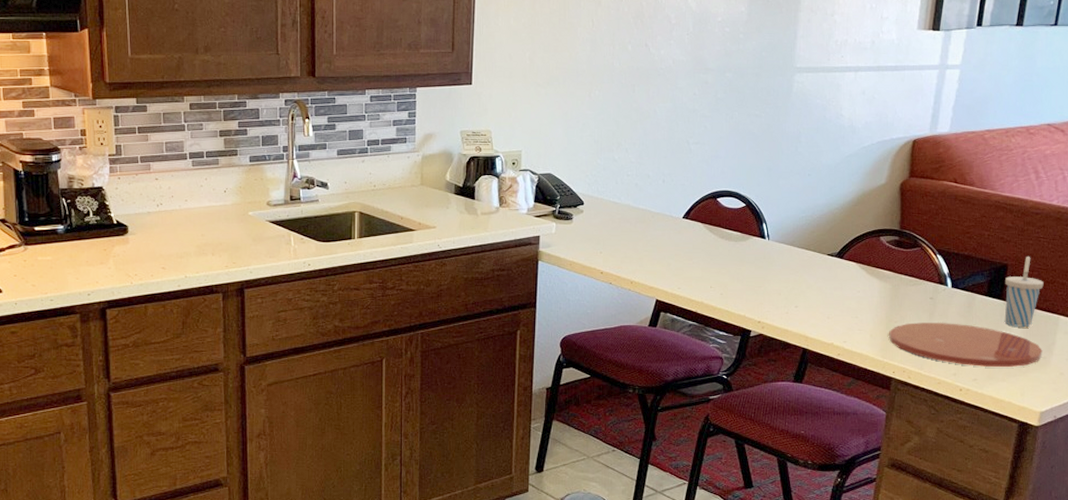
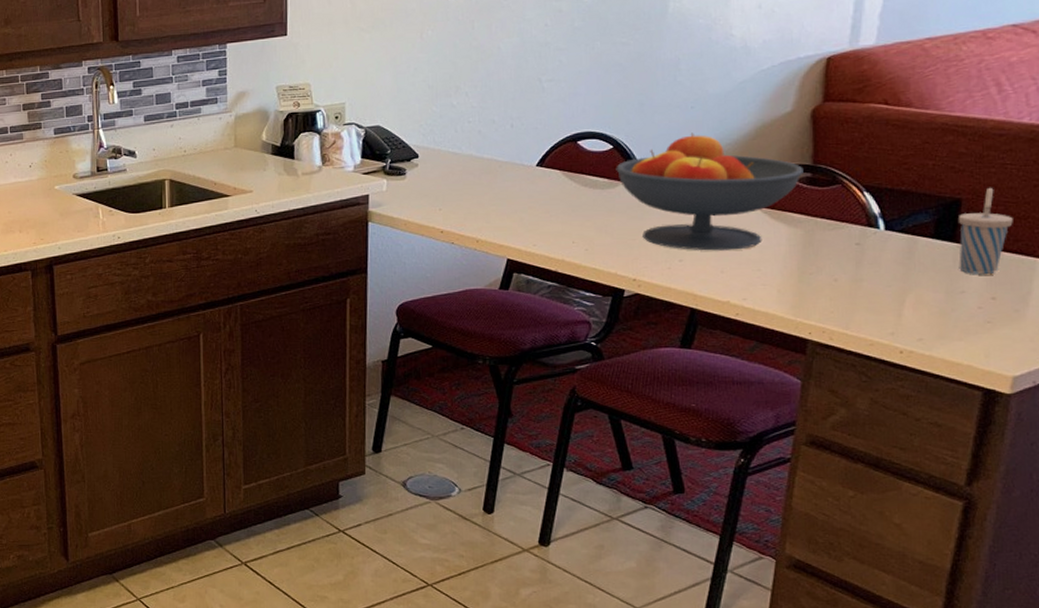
fruit bowl: none [747,196,893,299] -> present [616,132,804,251]
plate: present [889,323,1042,368] -> none [802,272,1014,324]

